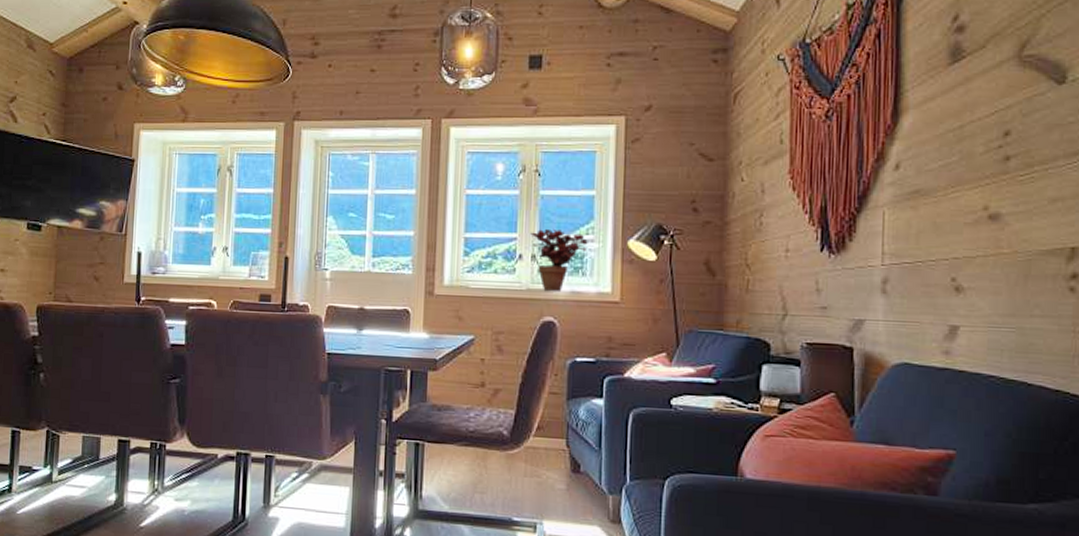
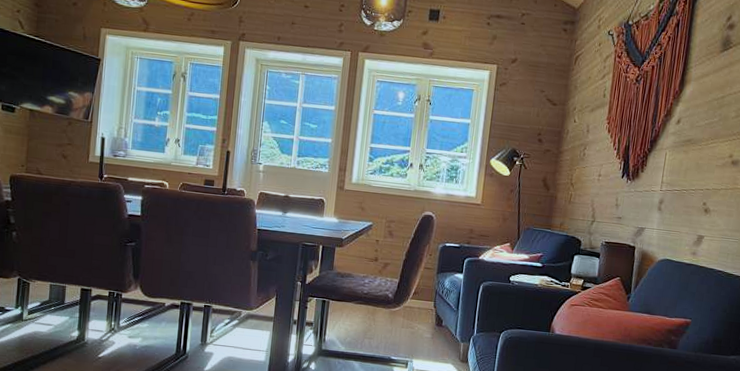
potted plant: present [530,228,588,293] -> none [420,145,462,194]

